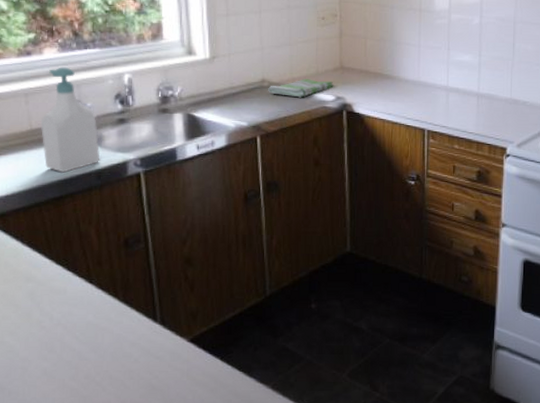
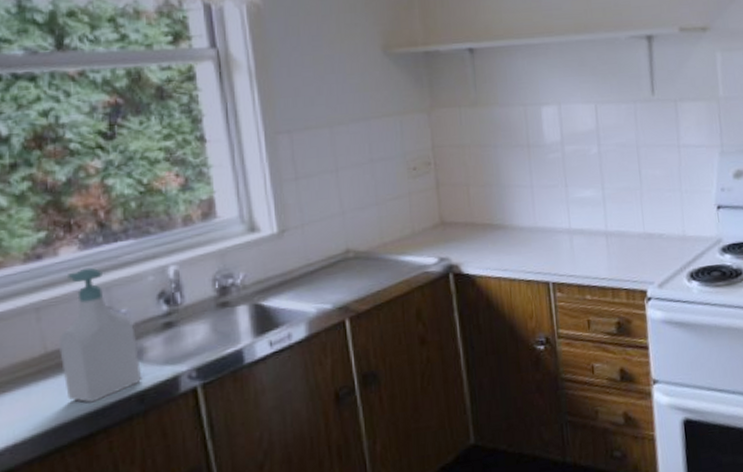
dish towel: present [268,79,334,98] -> none [354,240,435,266]

